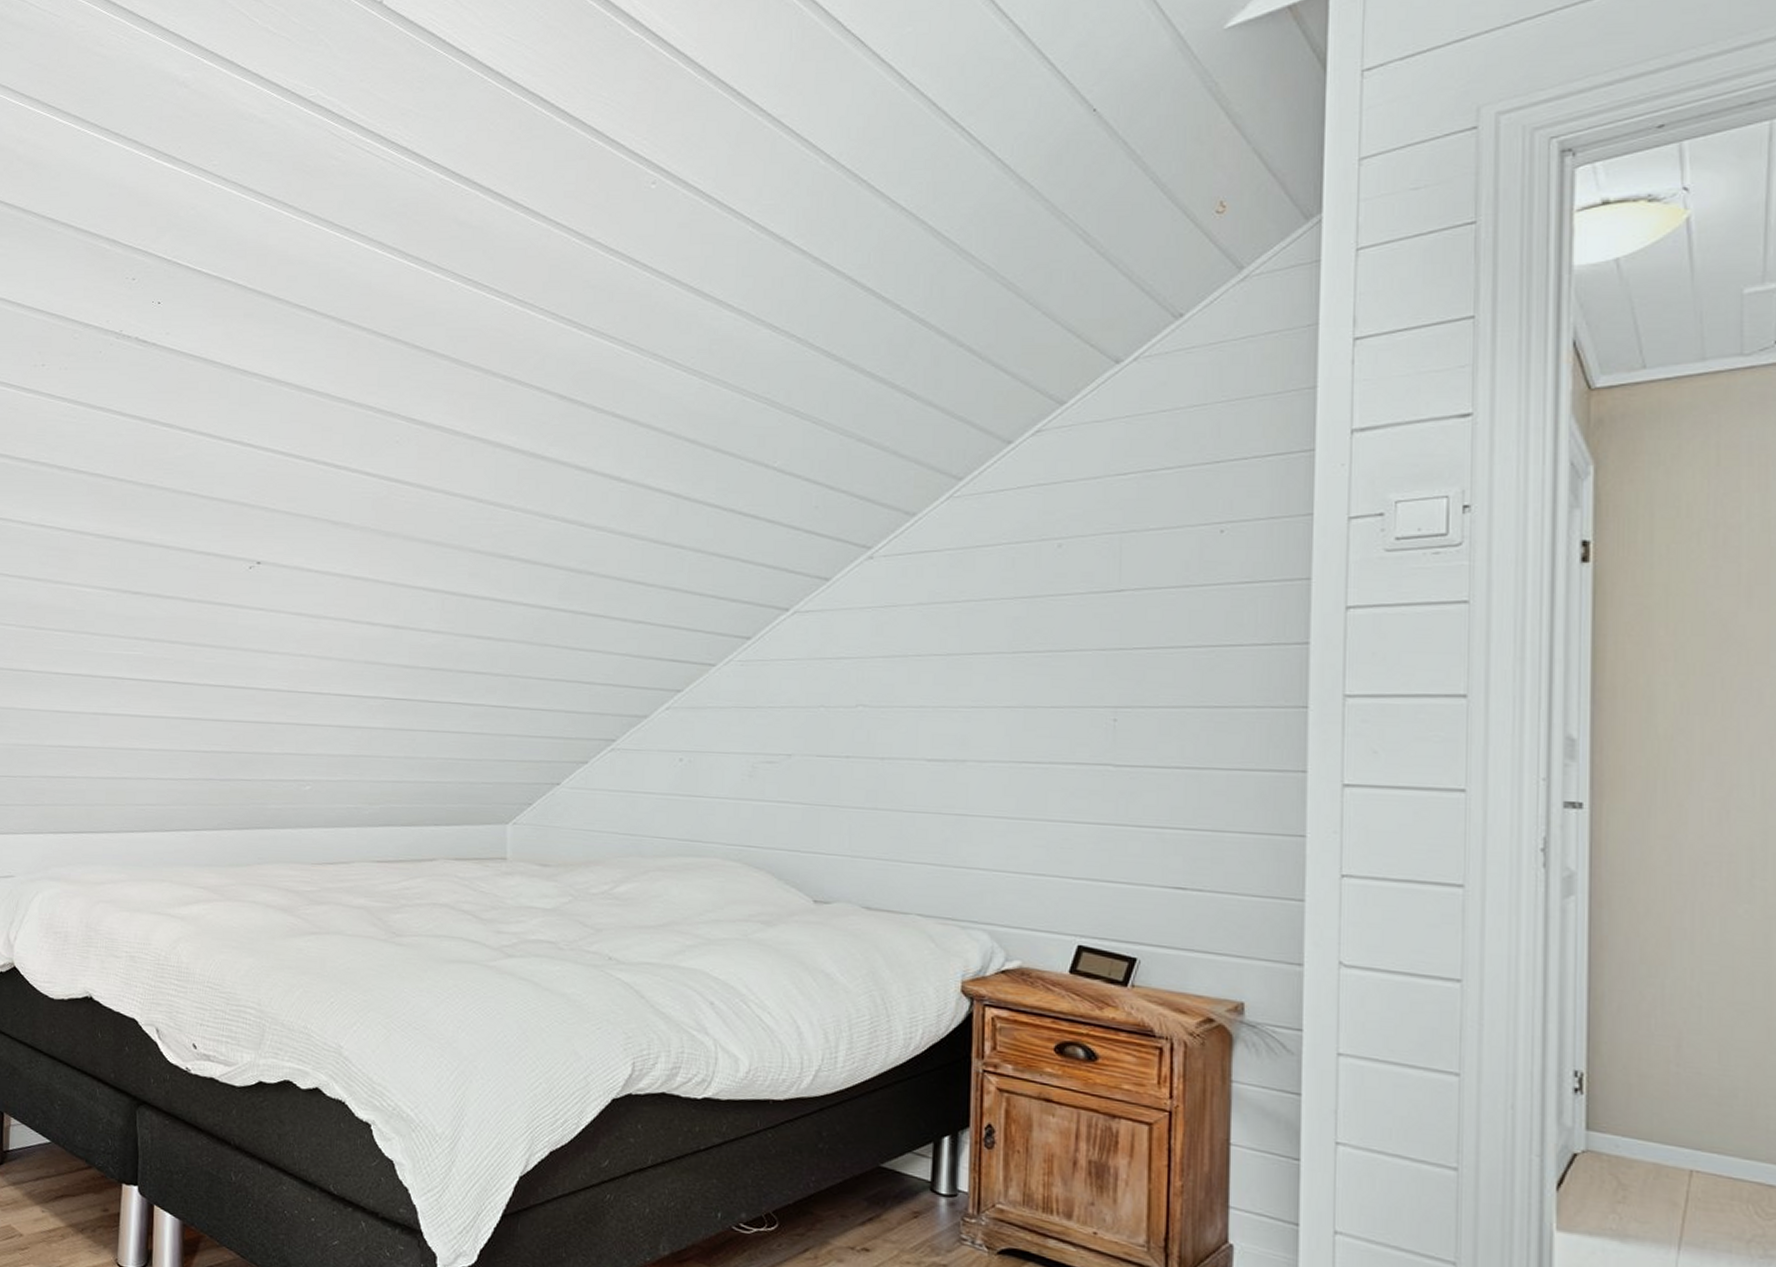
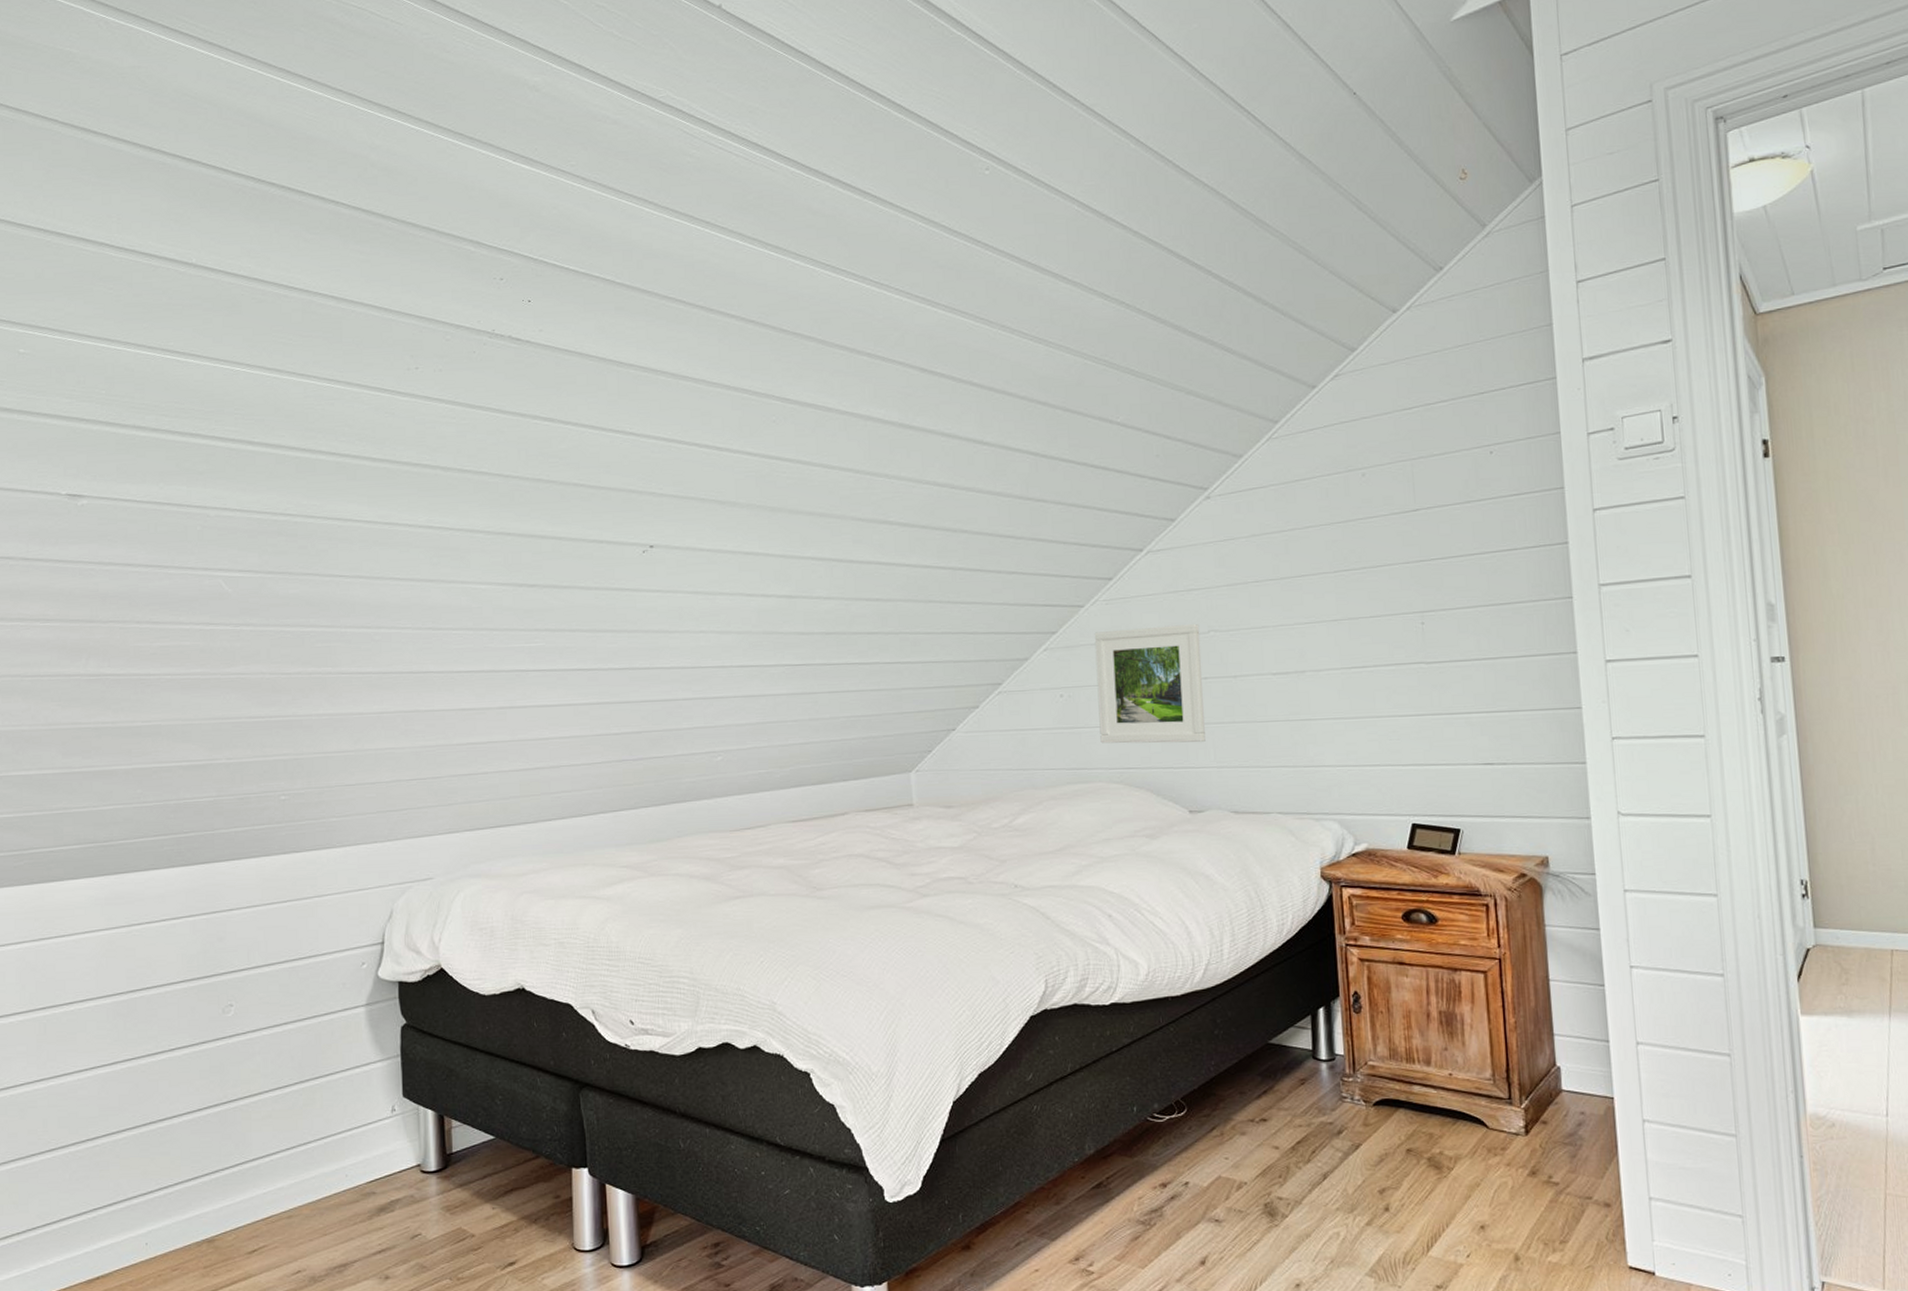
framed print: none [720,694,846,828] -> present [1094,624,1206,744]

